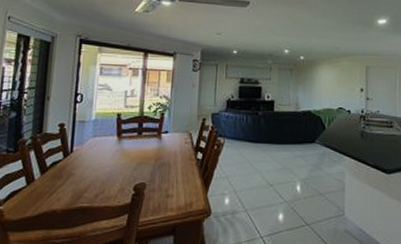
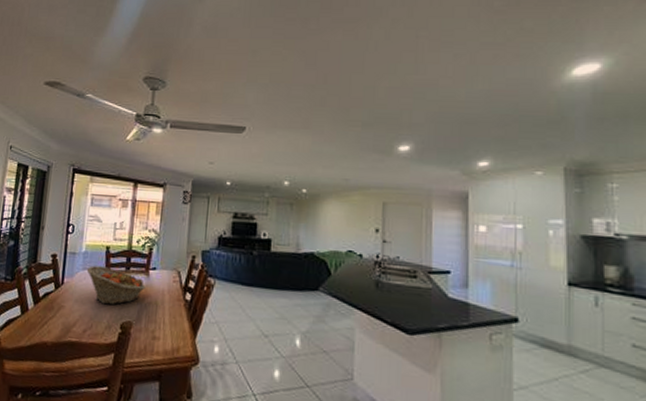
fruit basket: none [97,132,158,169] -> present [86,265,146,305]

